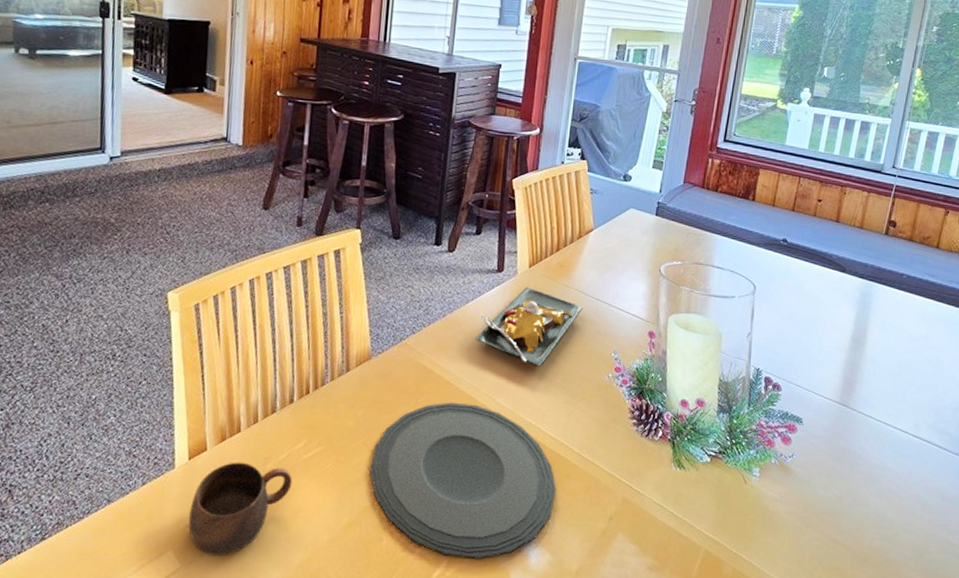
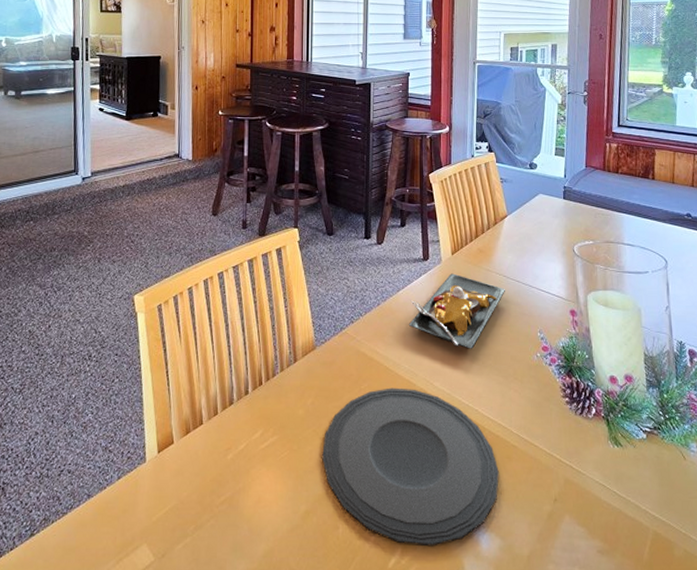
cup: present [188,462,293,555] -> none [160,454,252,547]

